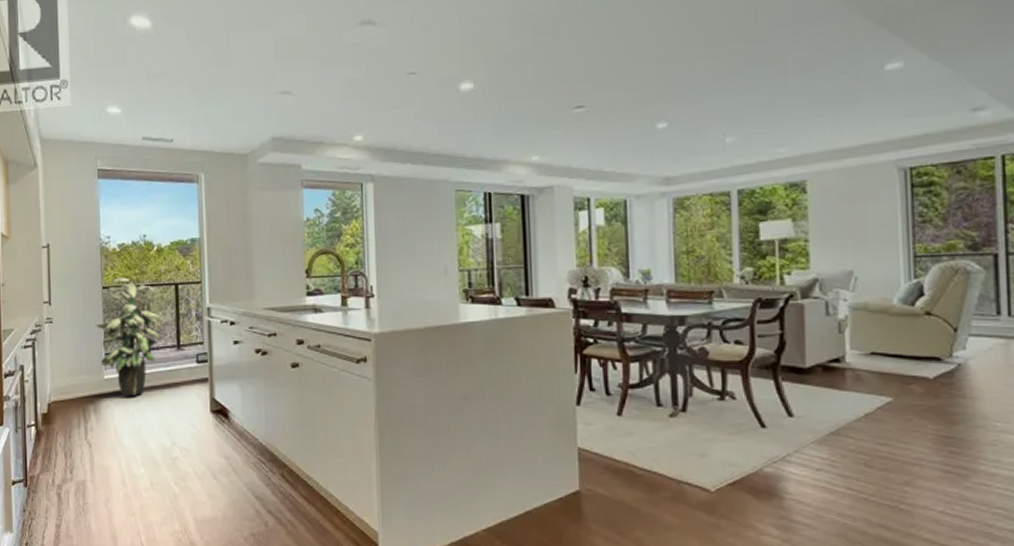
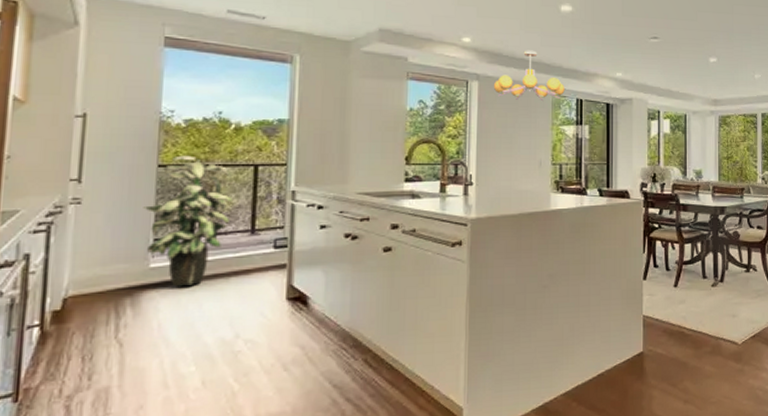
chandelier: none [389,141,470,200] -> present [493,50,565,101]

